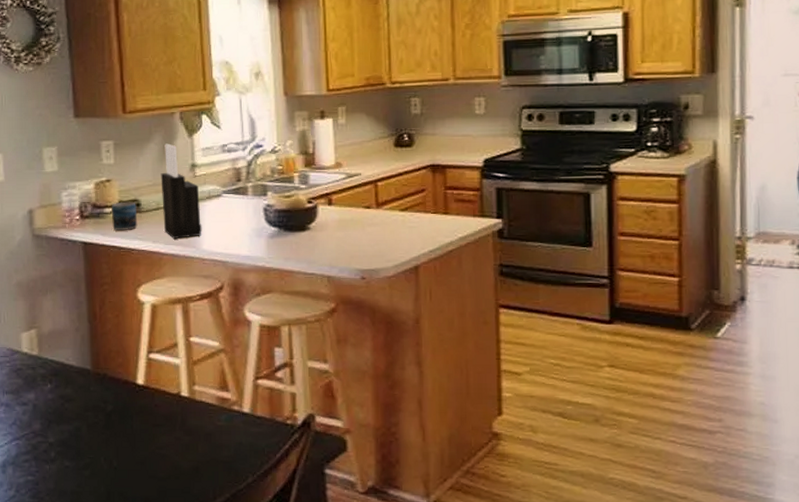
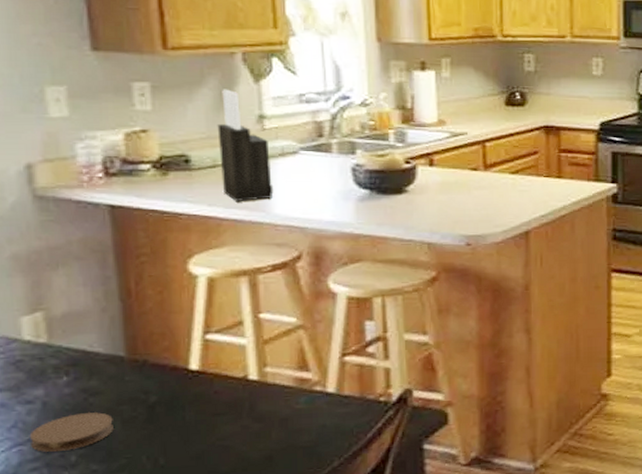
coaster: none [24,415,81,447] -> present [29,412,113,452]
mug: present [111,201,138,230] -> none [148,157,187,191]

